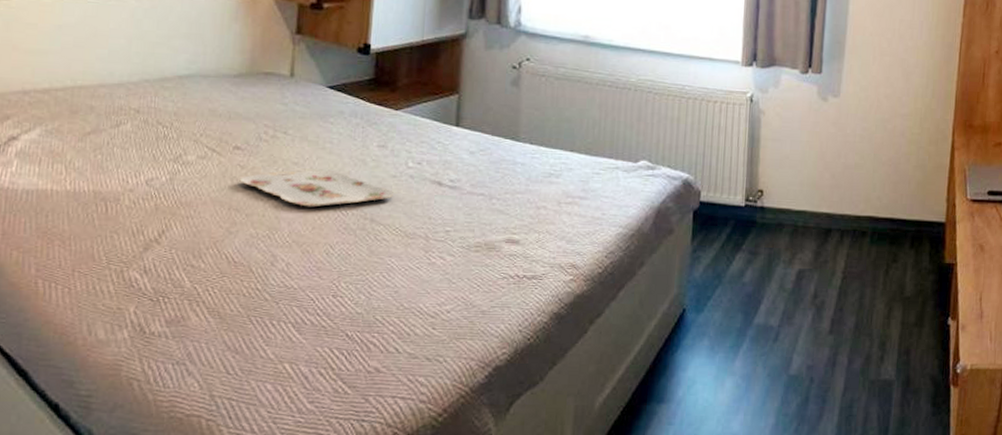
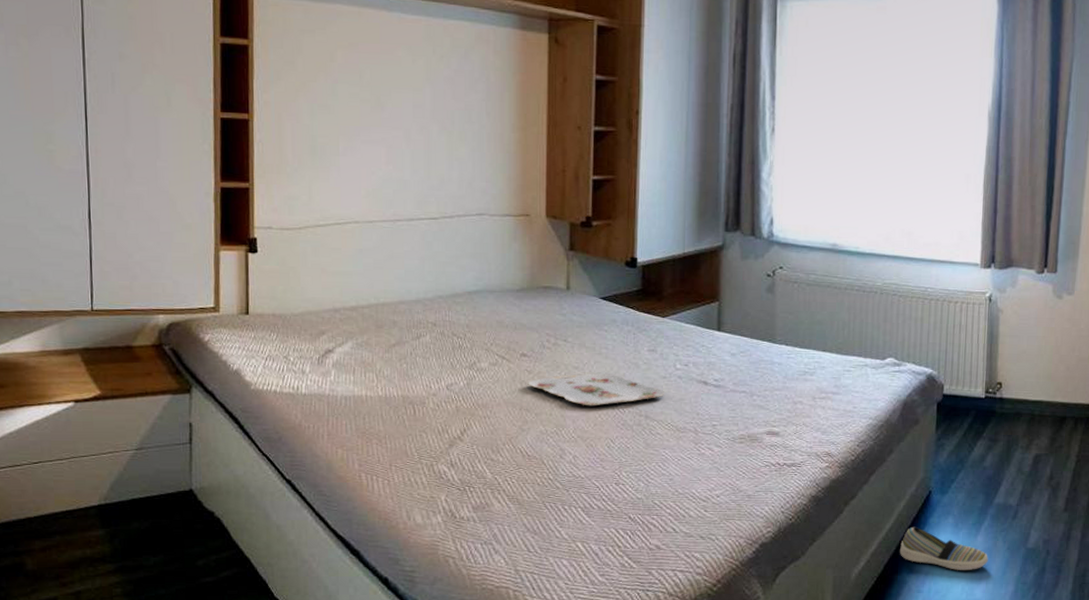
shoe: none [649,349,747,401] -> present [899,526,988,571]

